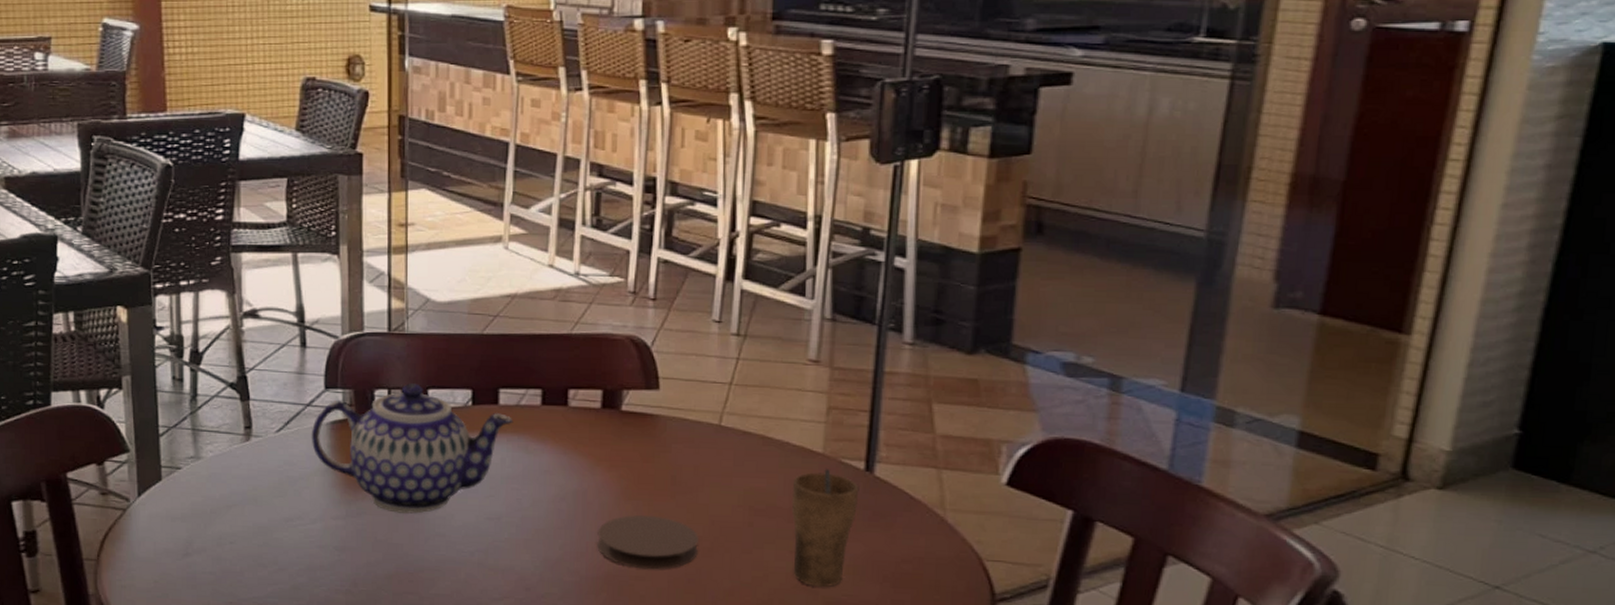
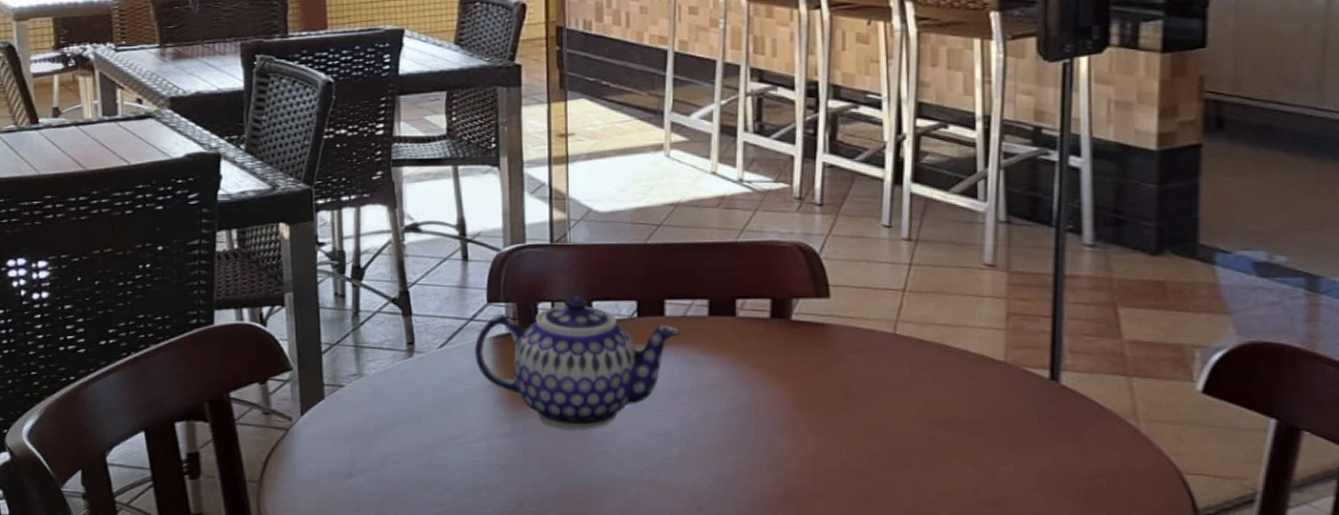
coaster: present [597,515,698,570] -> none [771,429,877,487]
cup: present [791,469,859,588] -> none [973,378,1045,504]

